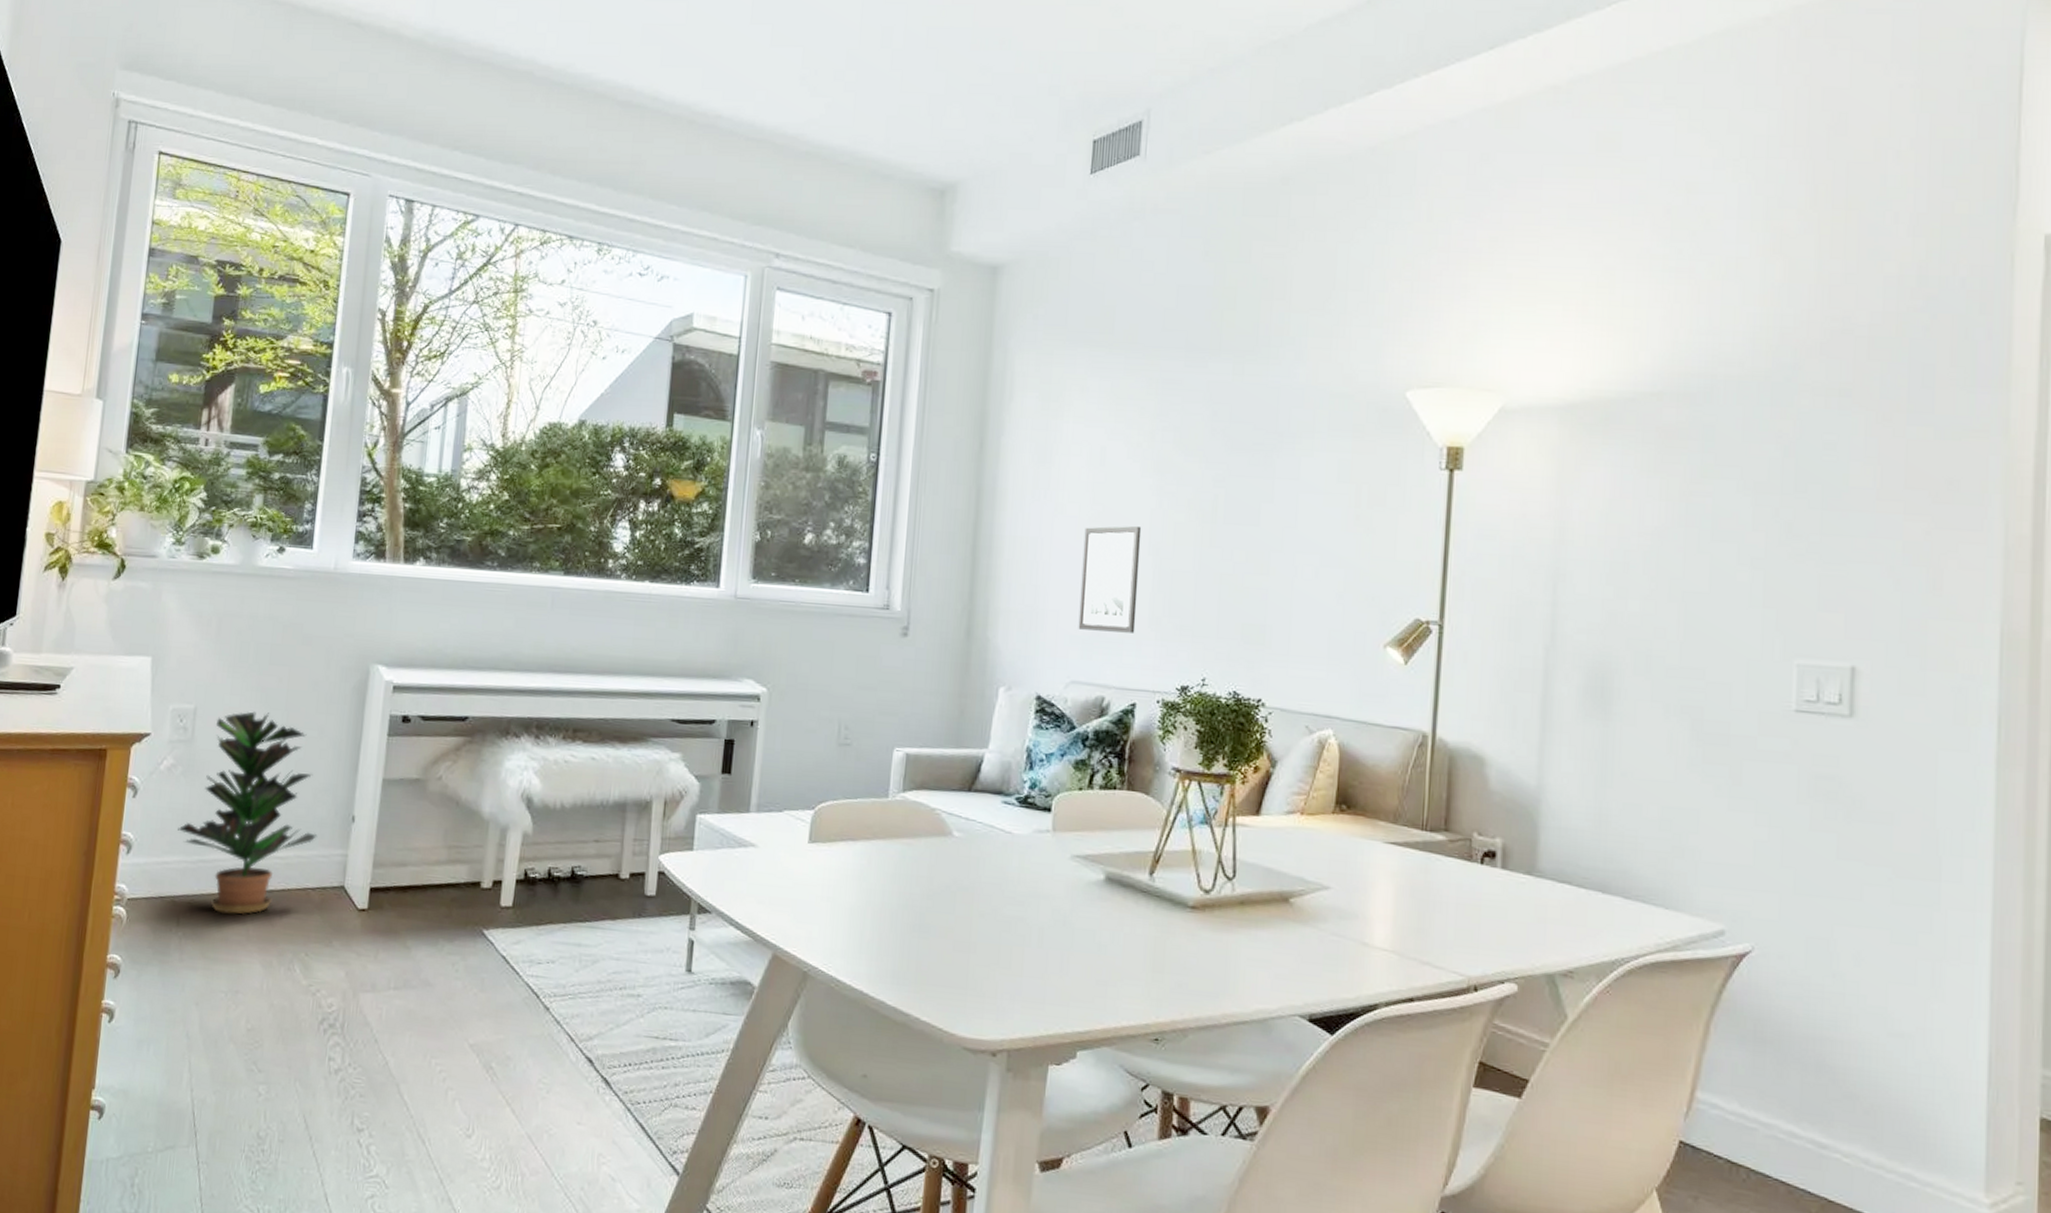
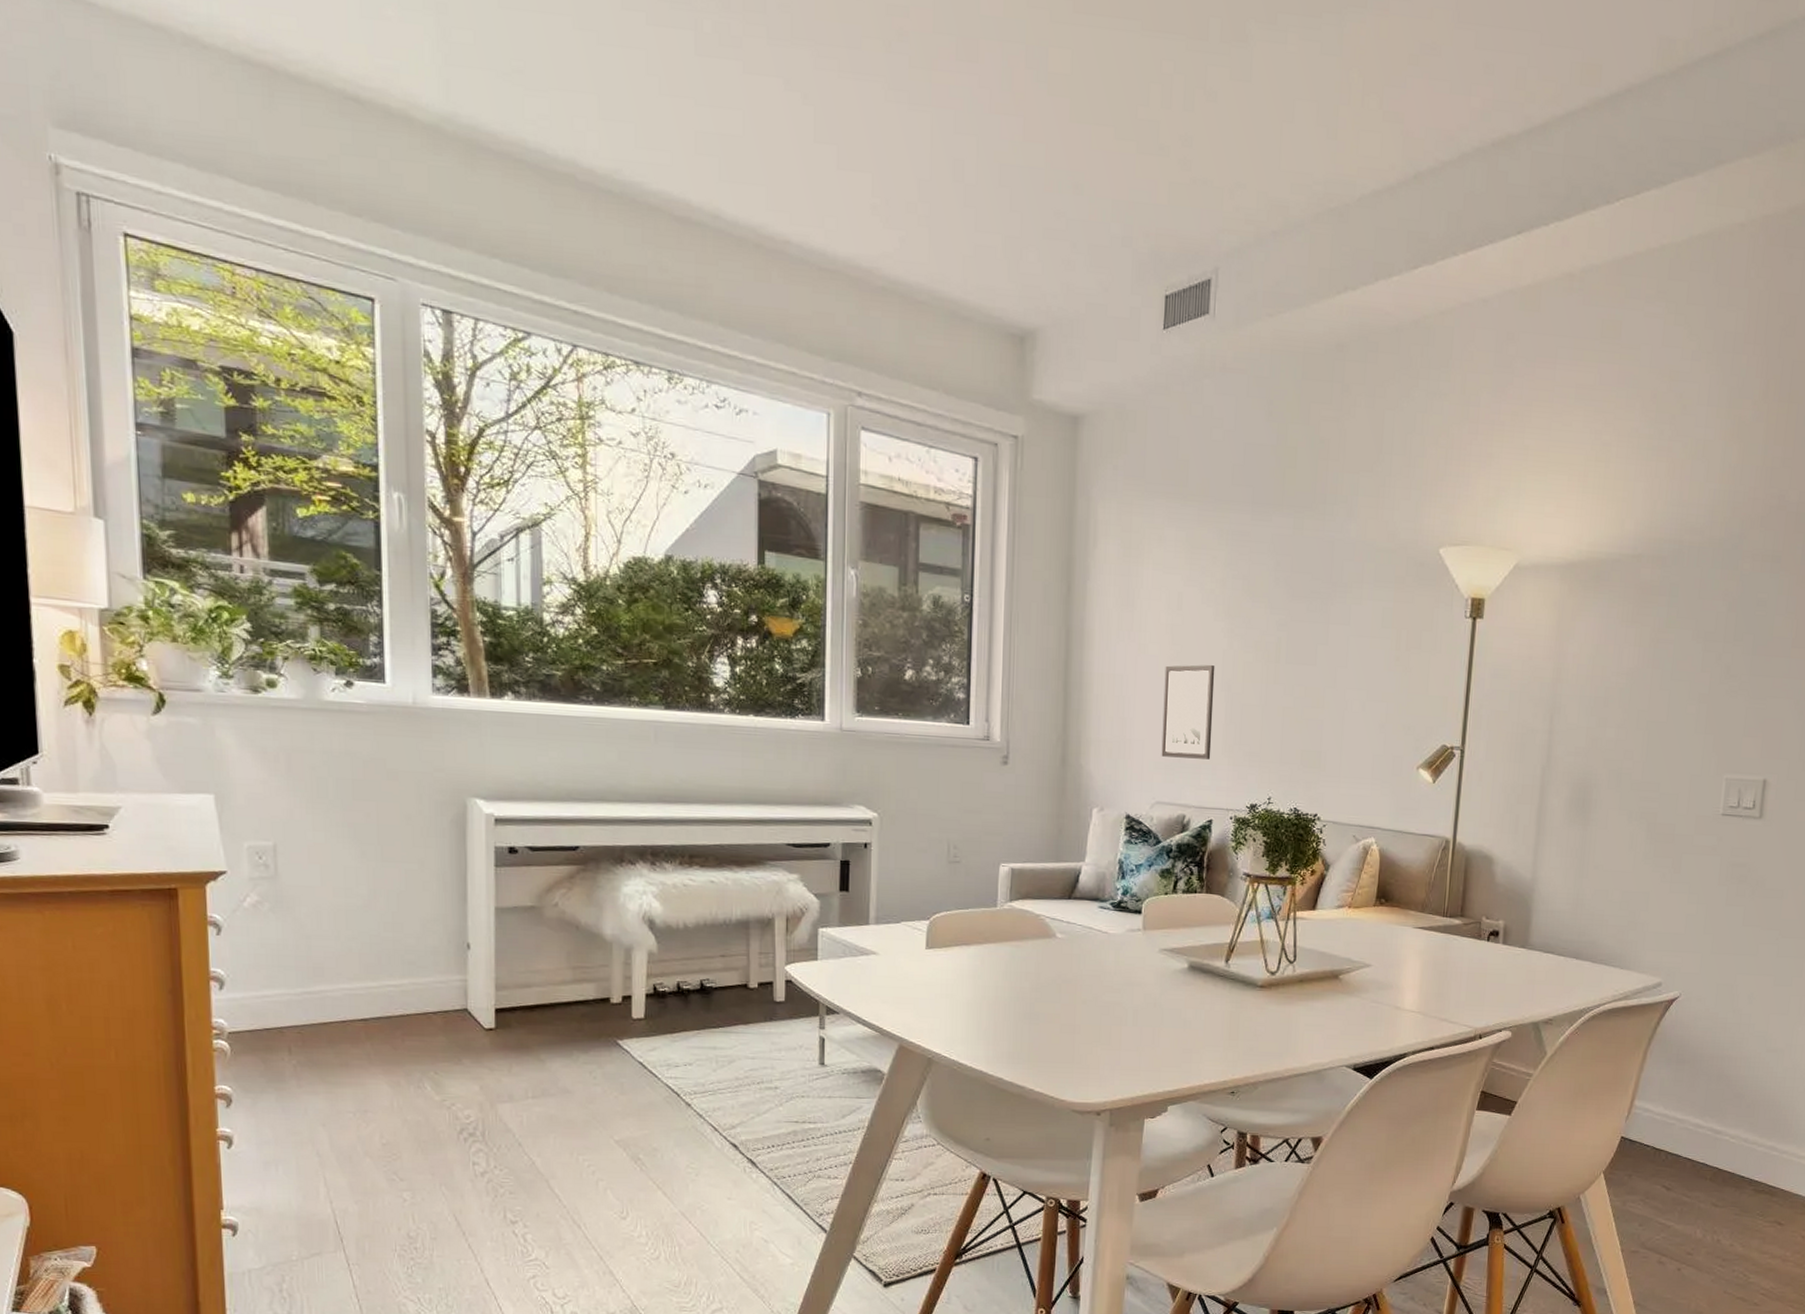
potted plant: present [178,711,318,915] -> none [274,847,432,1041]

